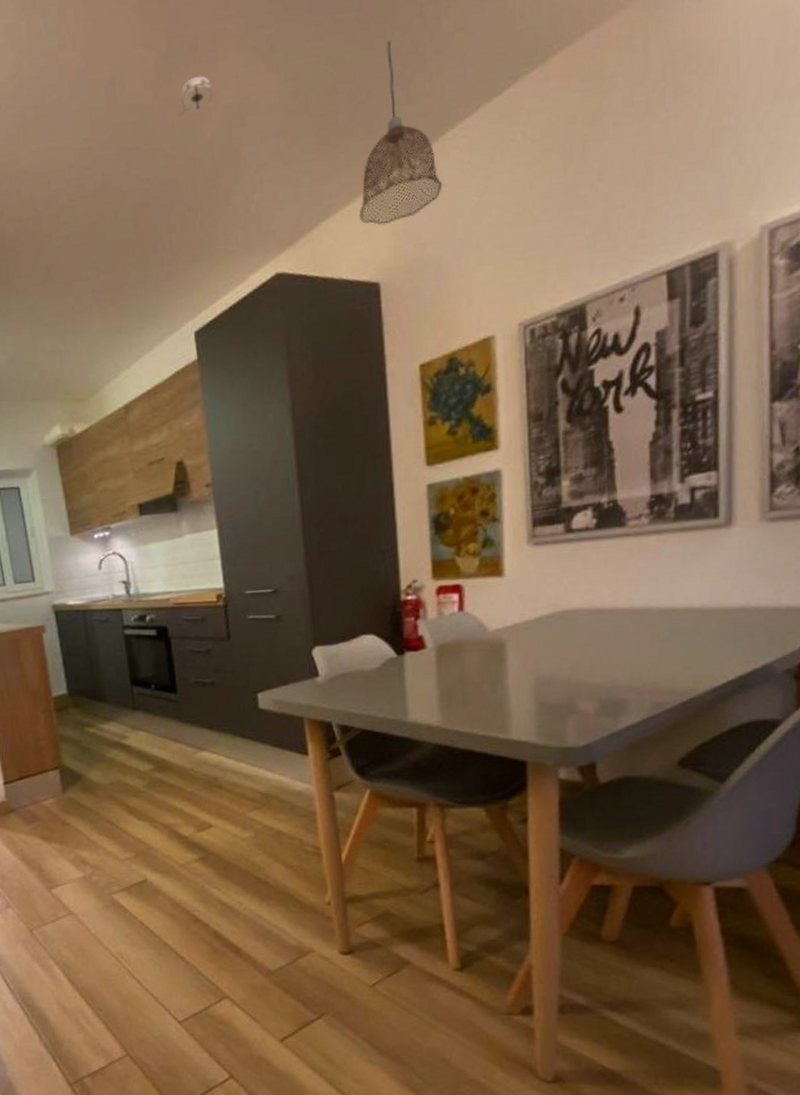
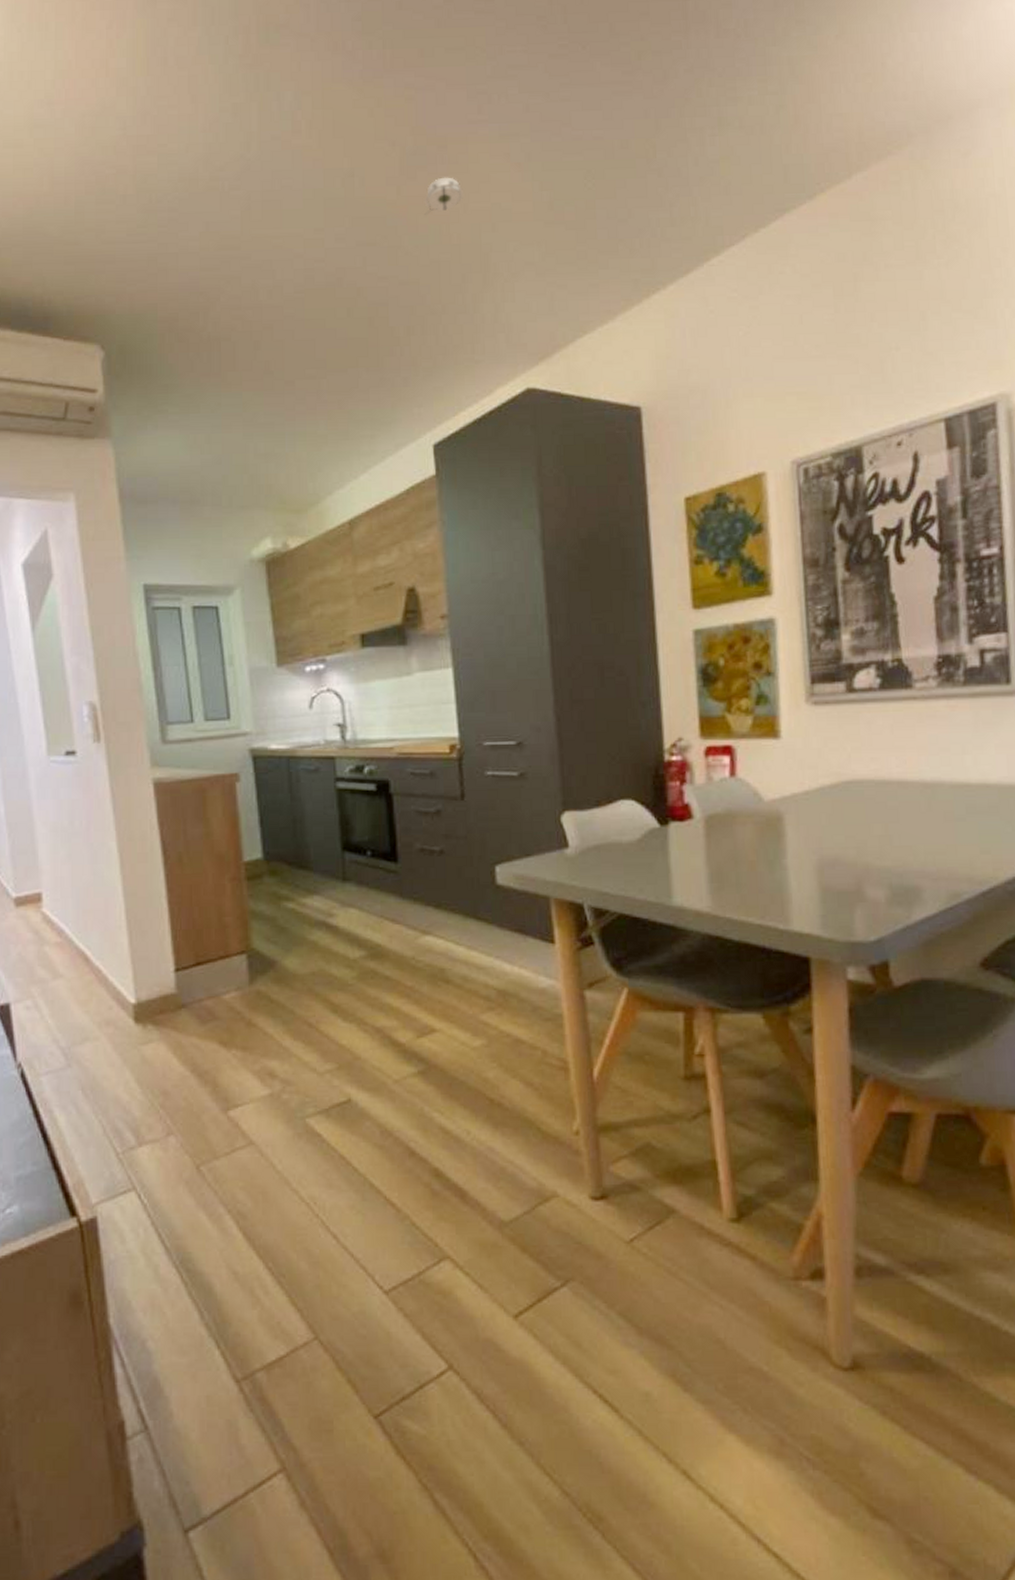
pendant lamp: present [359,41,442,226] -> none [618,162,708,347]

